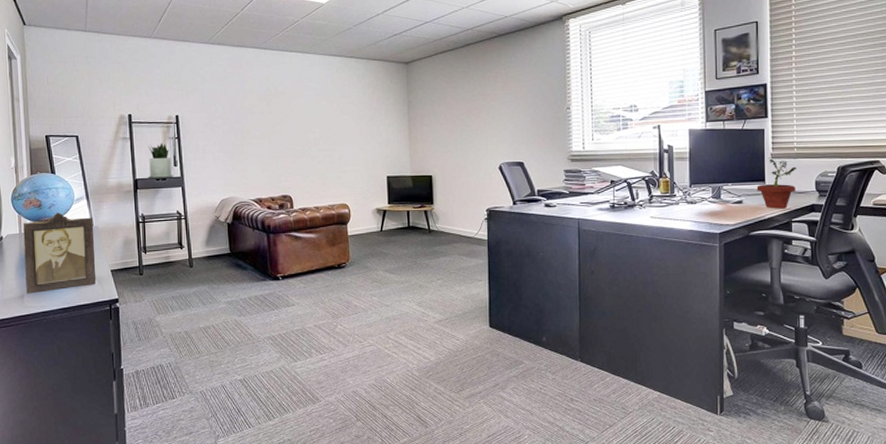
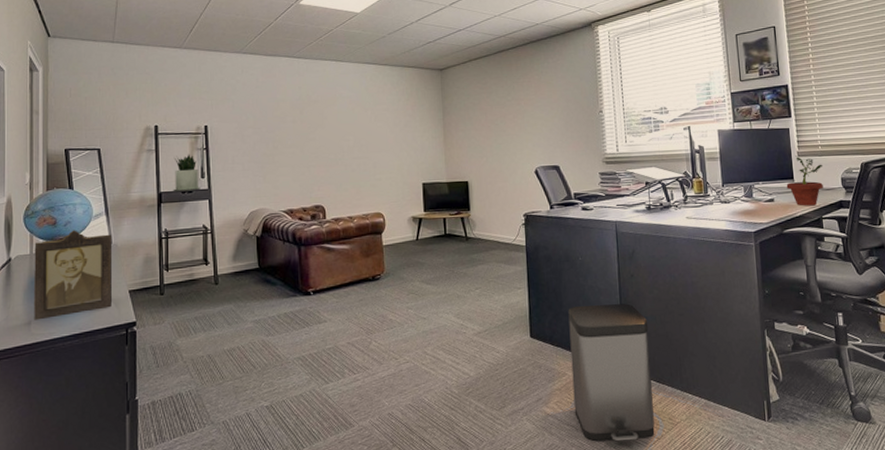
pedal bin: none [527,299,607,427] -> present [568,303,655,442]

